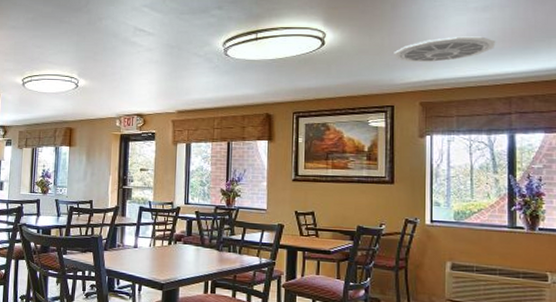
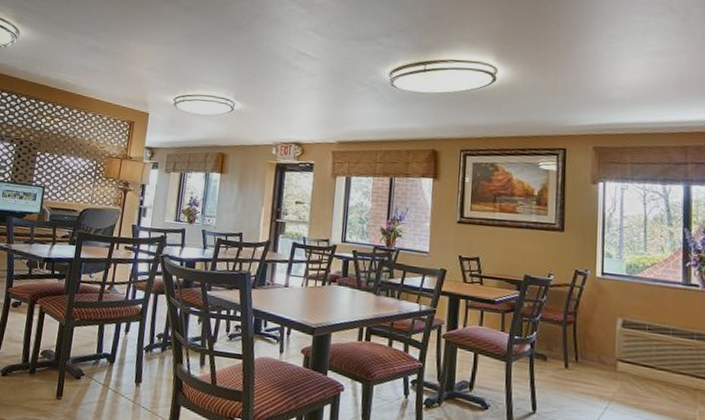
ceiling vent: present [394,36,496,63] -> none [567,80,672,106]

